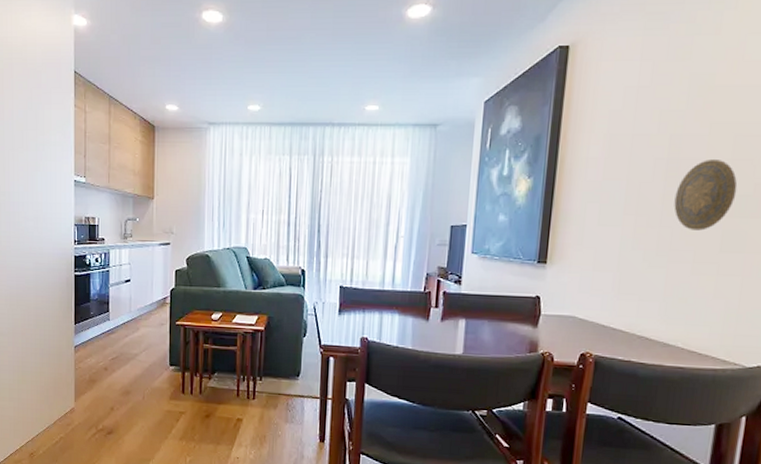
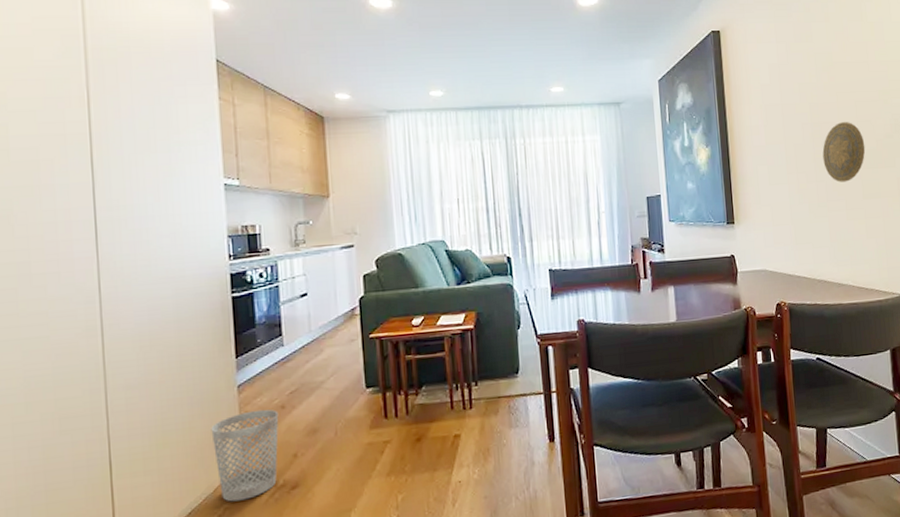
wastebasket: none [54,367,103,435] -> present [211,409,279,502]

